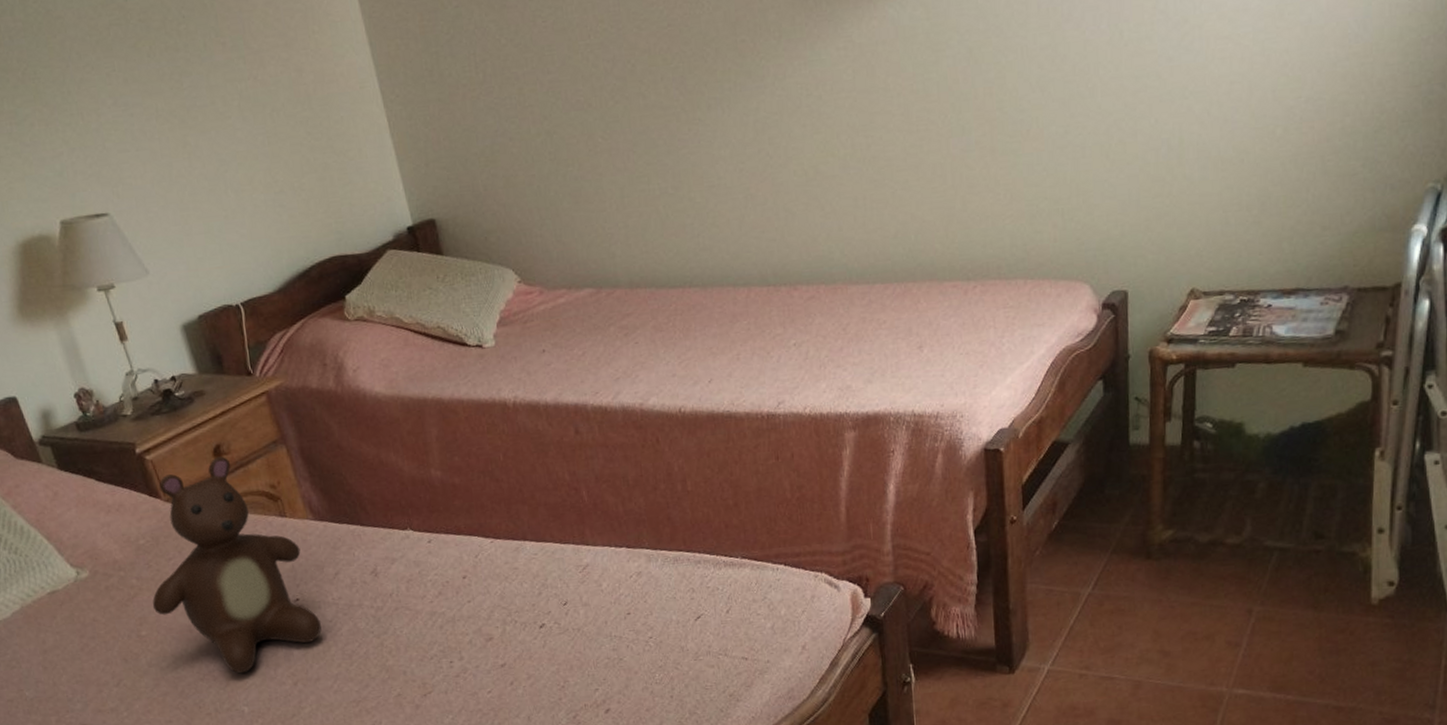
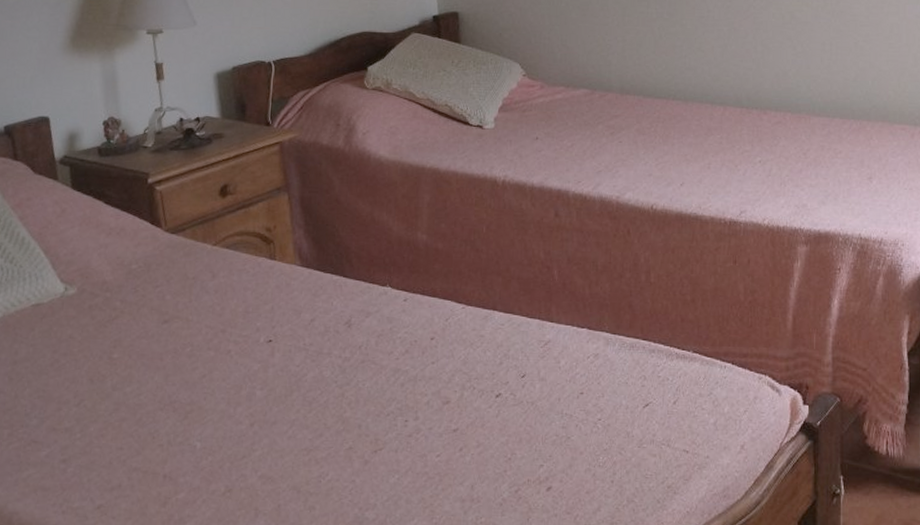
teddy bear: present [152,456,322,674] -> none [130,195,288,408]

